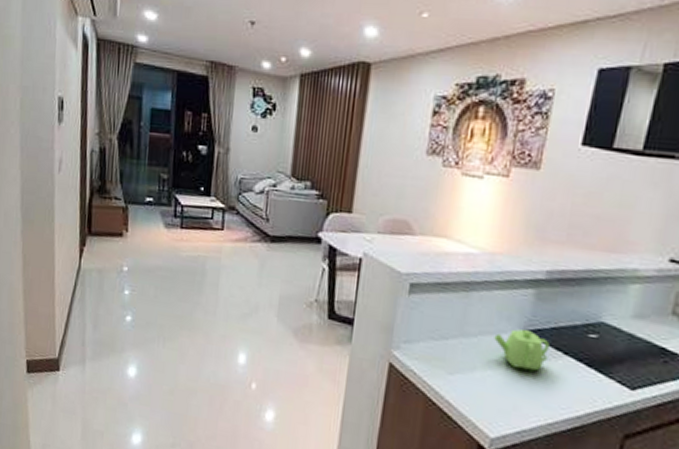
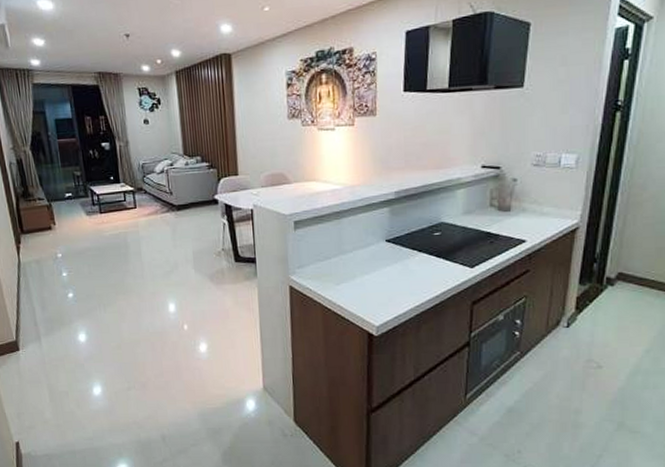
teapot: present [494,329,550,371] -> none [365,240,407,270]

